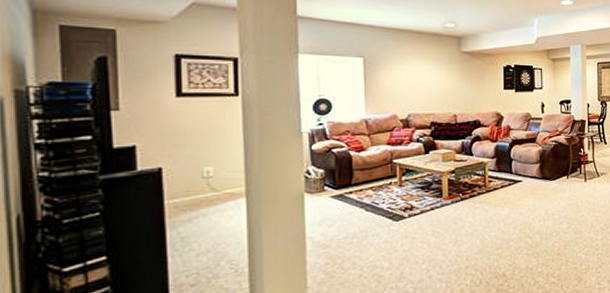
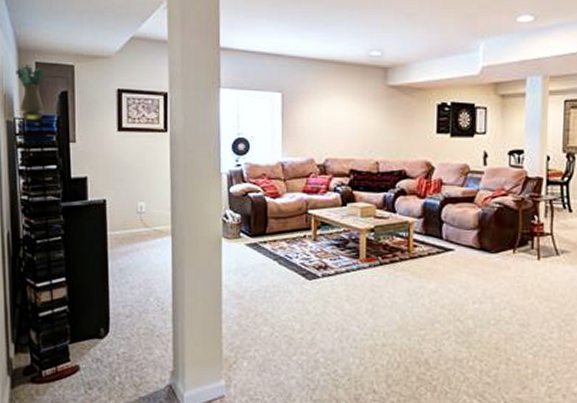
vase: none [29,26,75,88] -> present [16,63,46,120]

